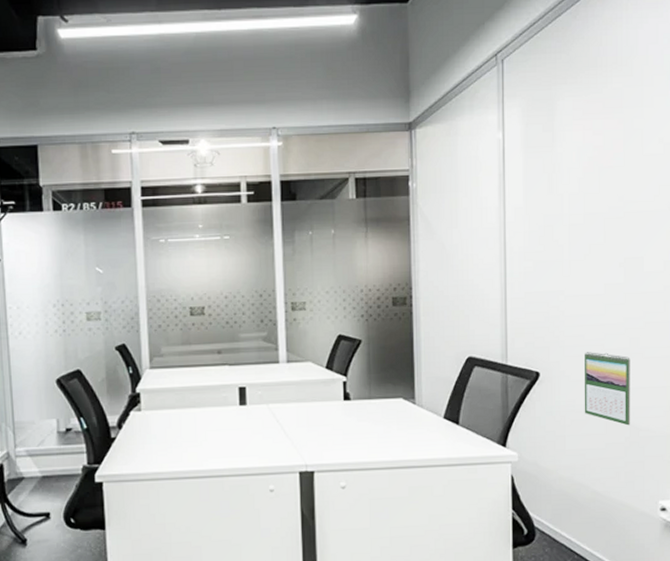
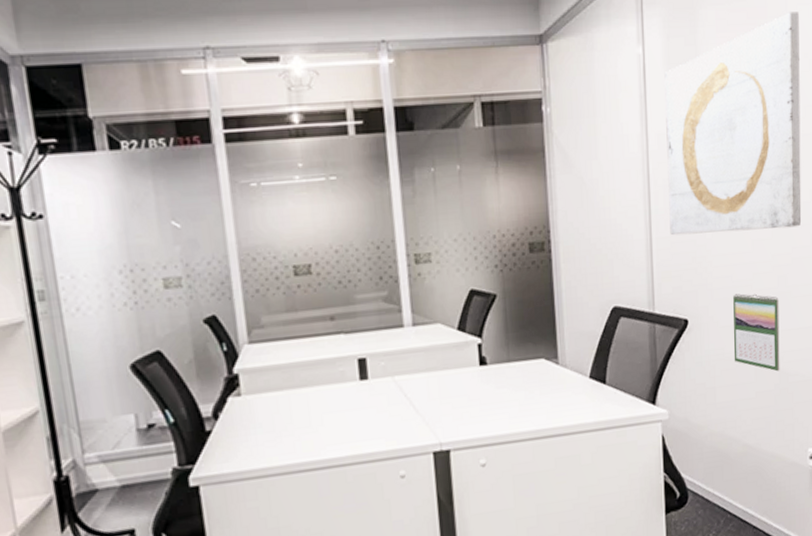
wall art: none [522,102,655,297] -> present [664,12,802,235]

